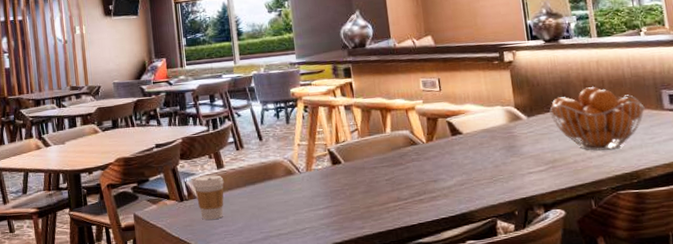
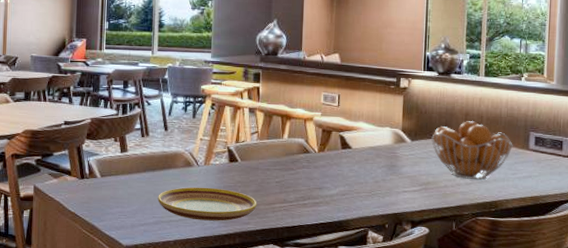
coffee cup: present [194,175,224,220] -> none [96,157,126,200]
plate: none [262,194,370,231] -> present [158,187,257,221]

